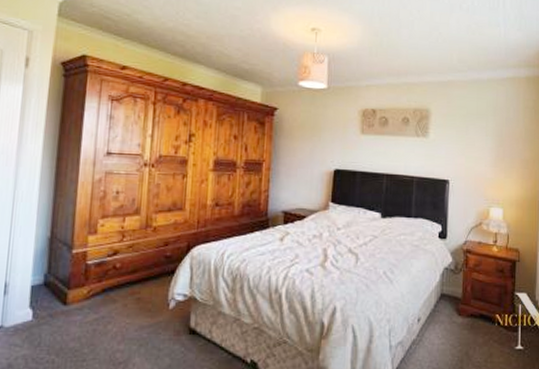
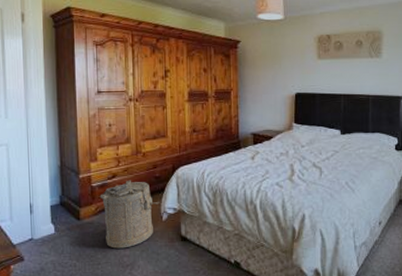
laundry hamper: none [95,258,168,342] -> present [99,180,160,249]

